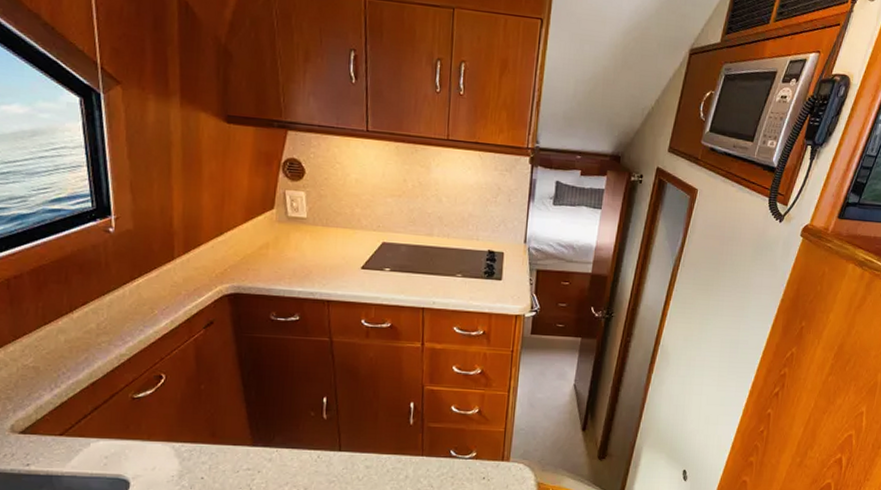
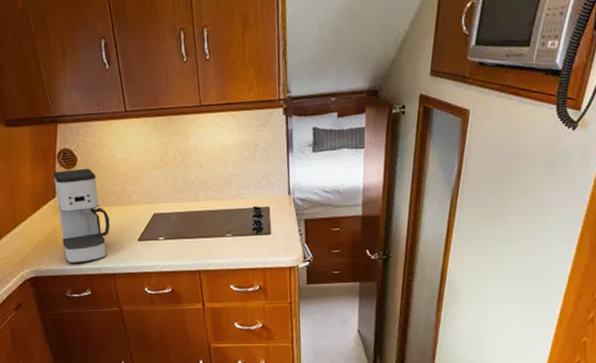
coffee maker: none [274,181,333,285] -> present [53,168,110,264]

